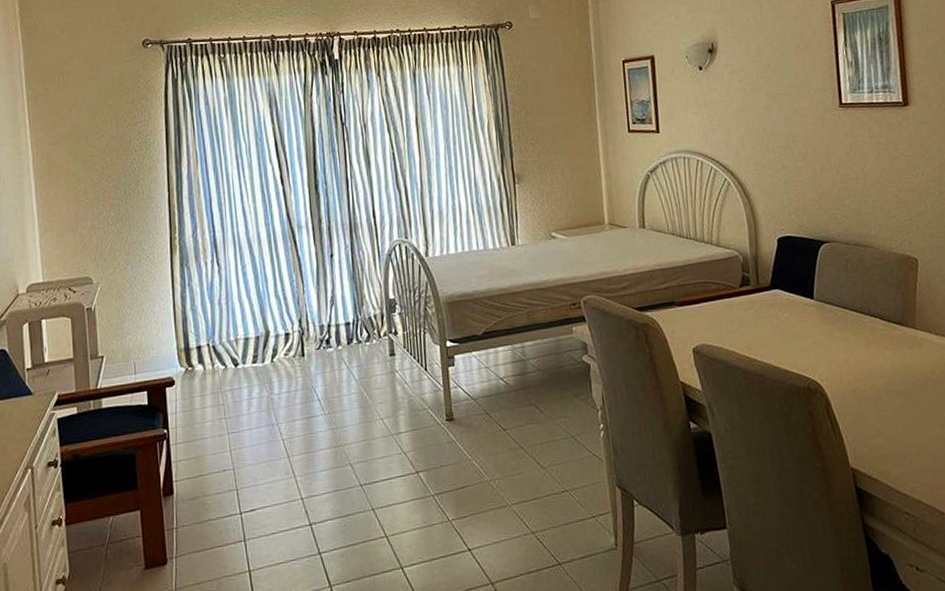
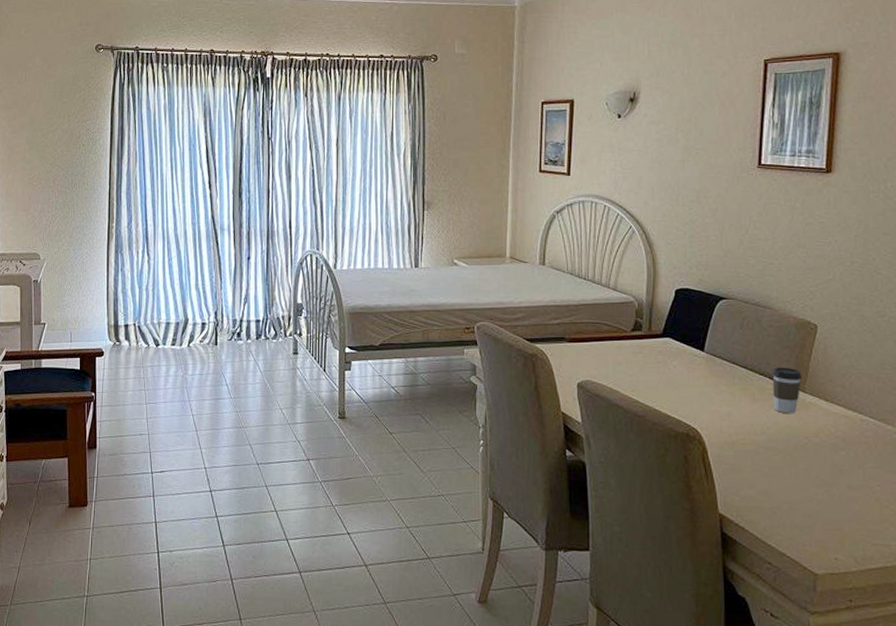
coffee cup: none [882,305,912,353] -> present [772,367,803,413]

